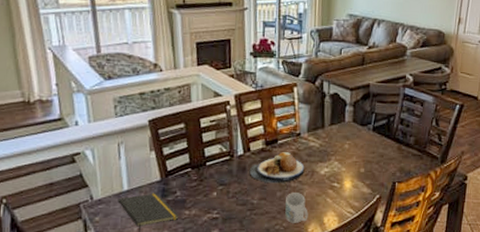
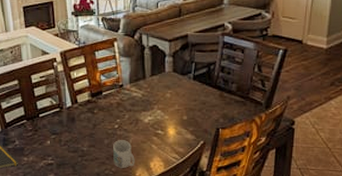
plate: present [249,152,305,184] -> none [78,103,129,132]

